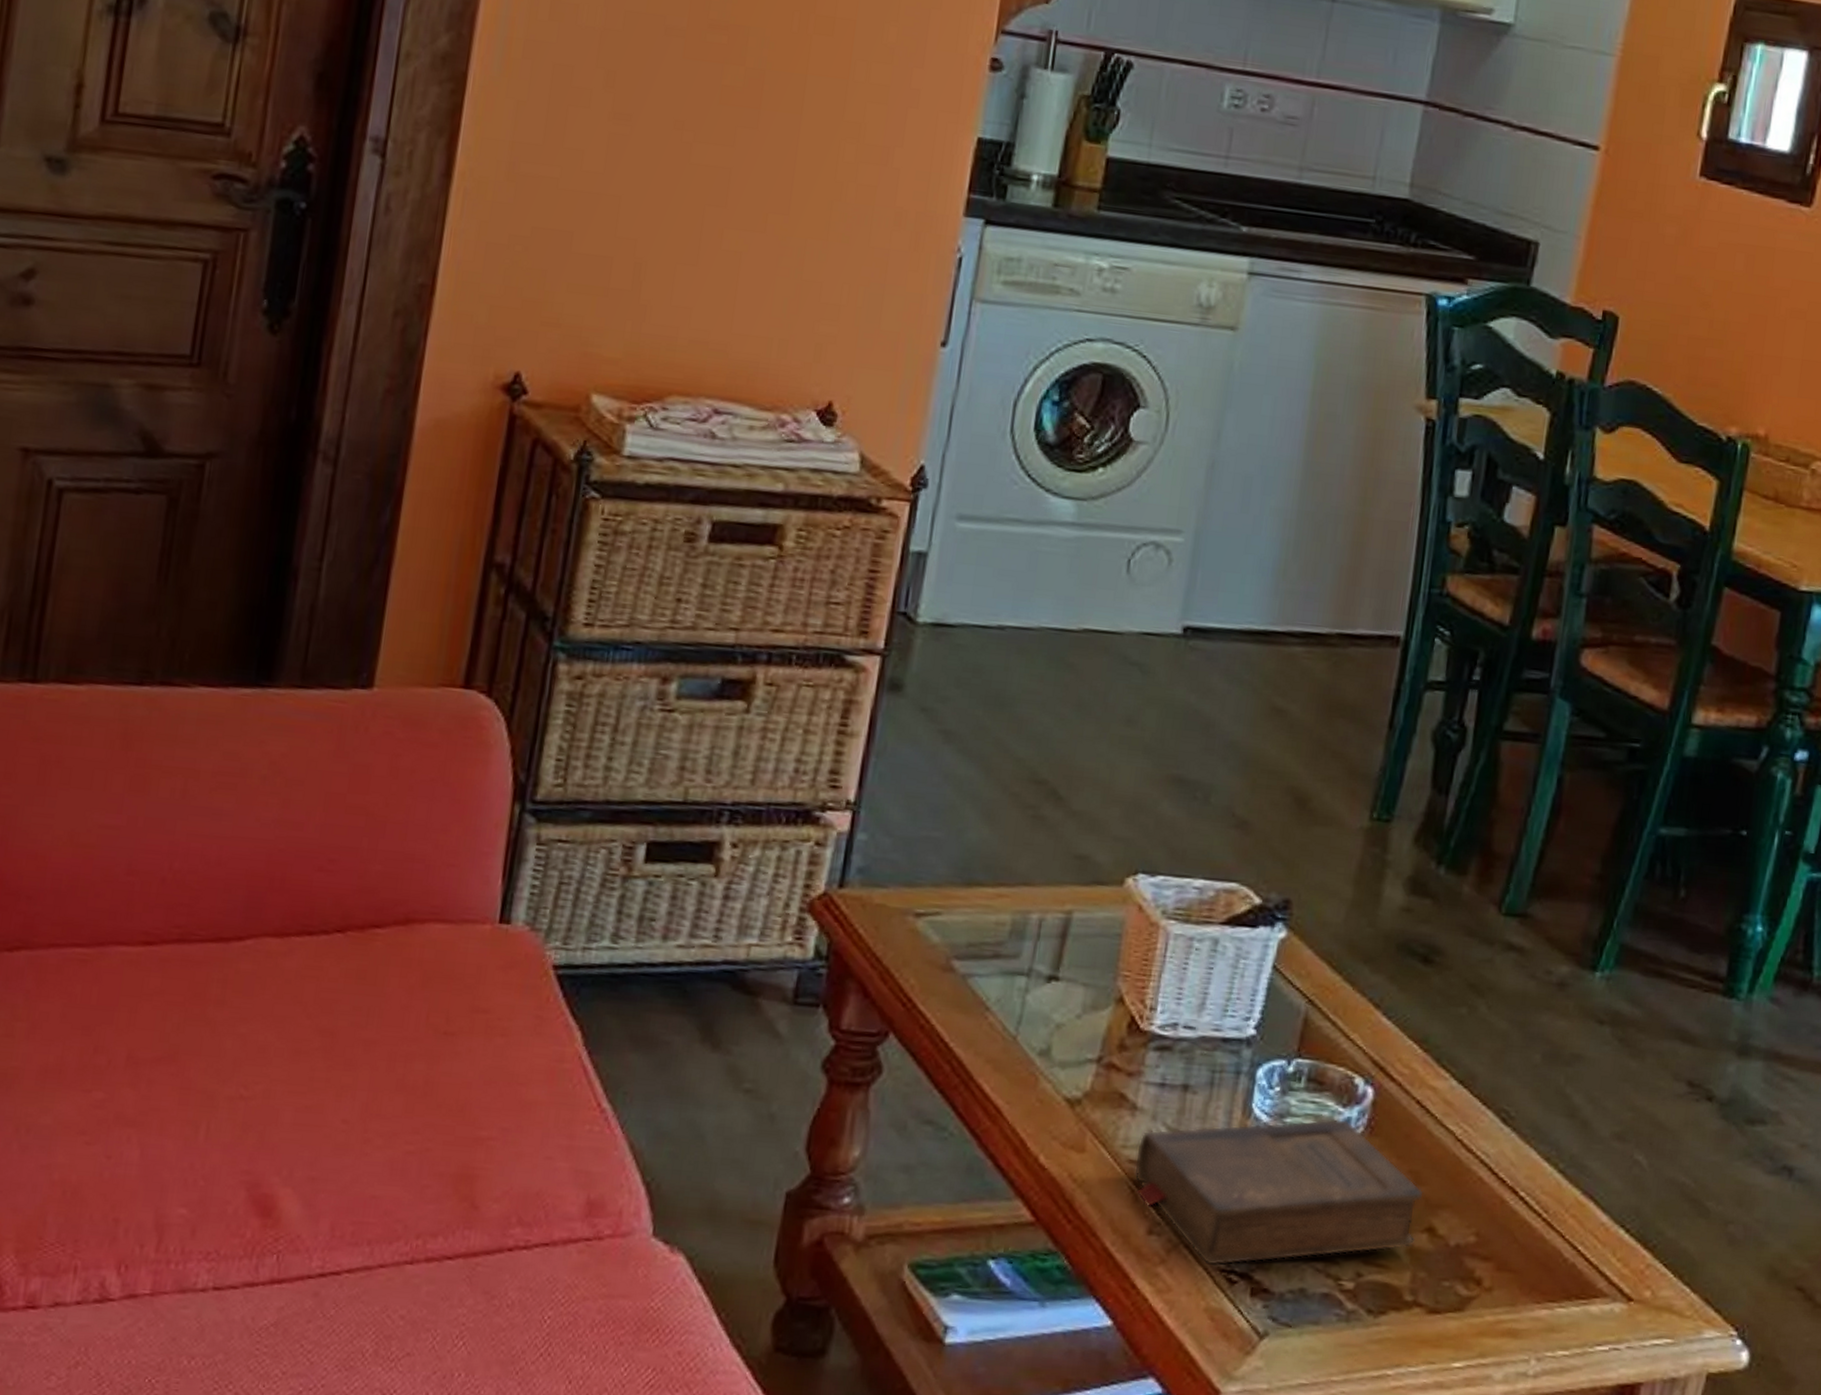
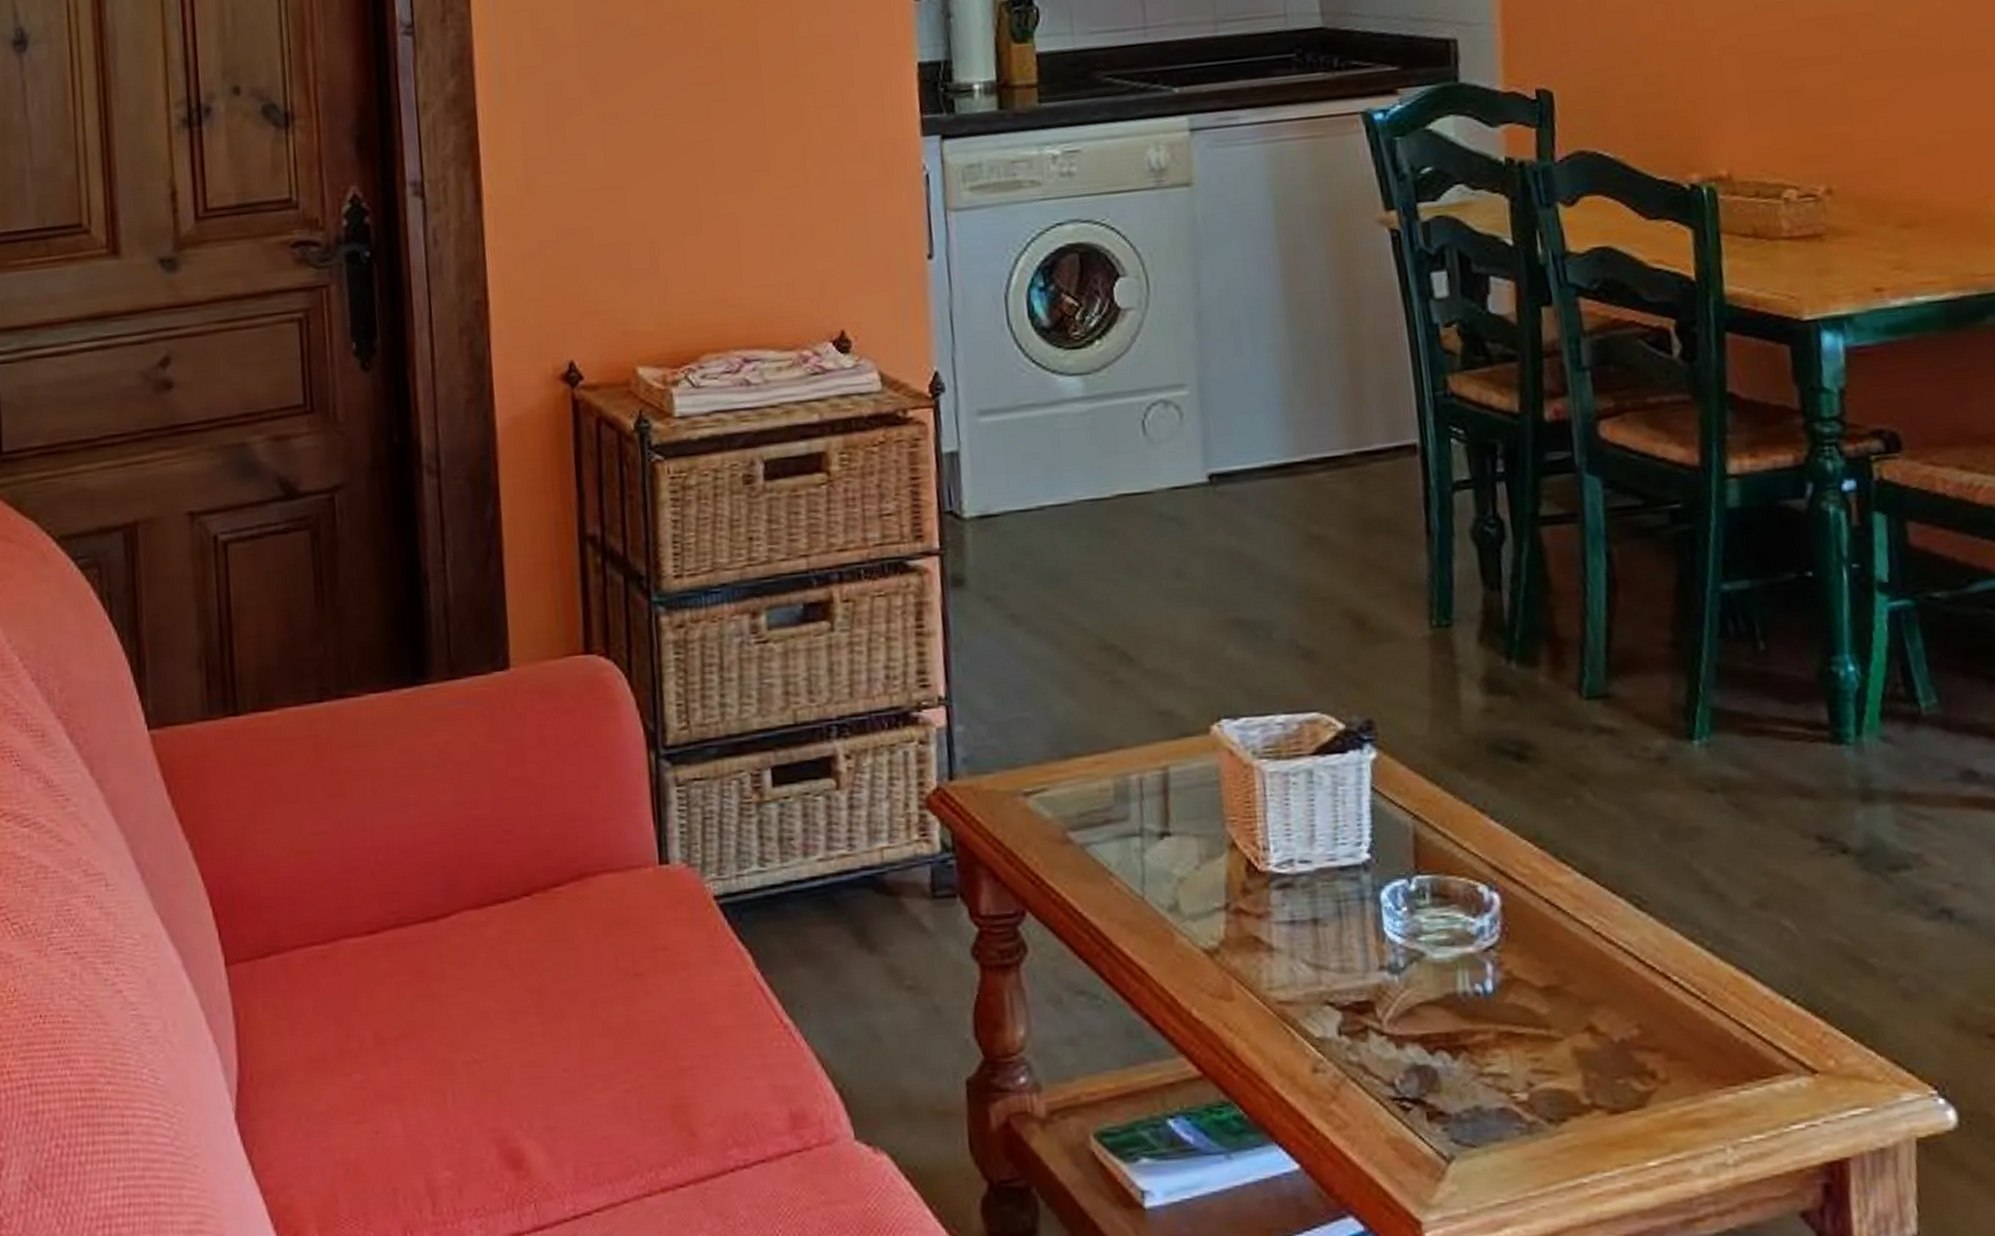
book: present [1134,1119,1424,1266] -> none [1282,929,1579,1096]

